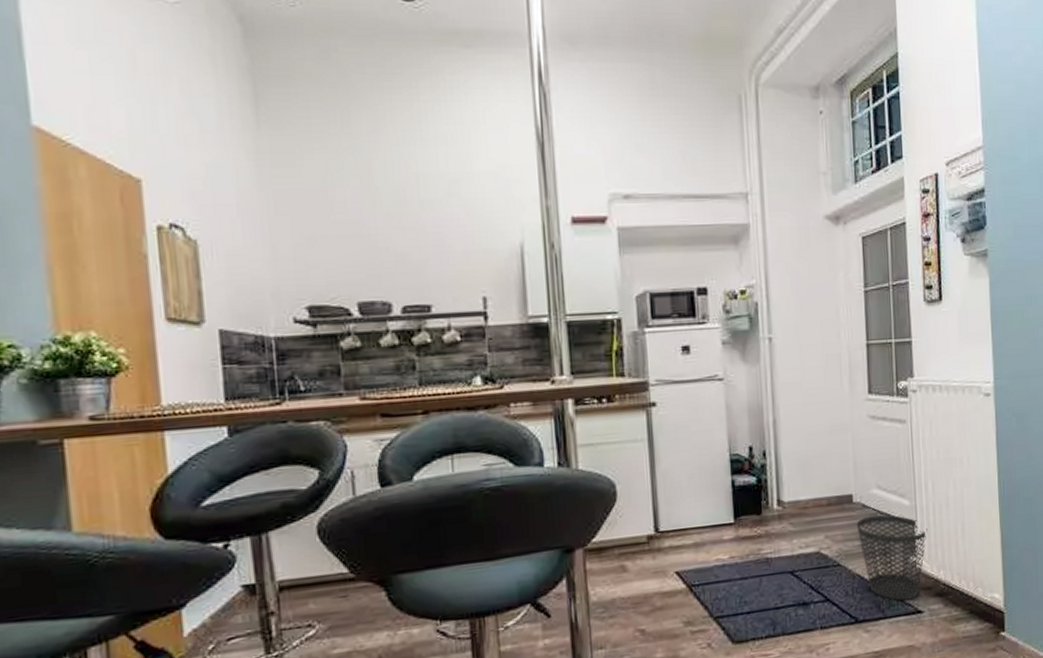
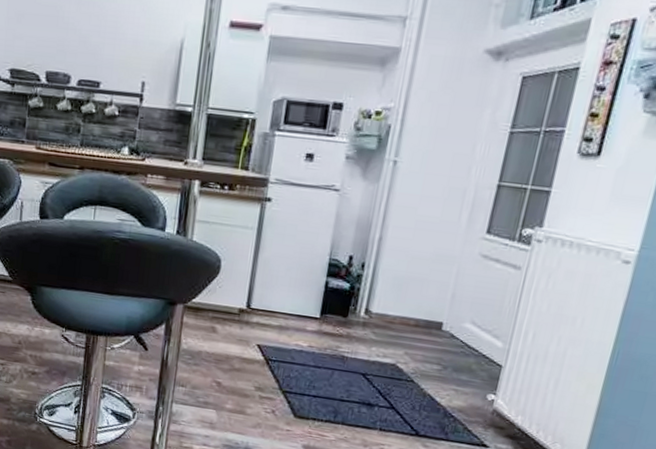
wastebasket: present [856,515,928,601] -> none [438,346,516,432]

